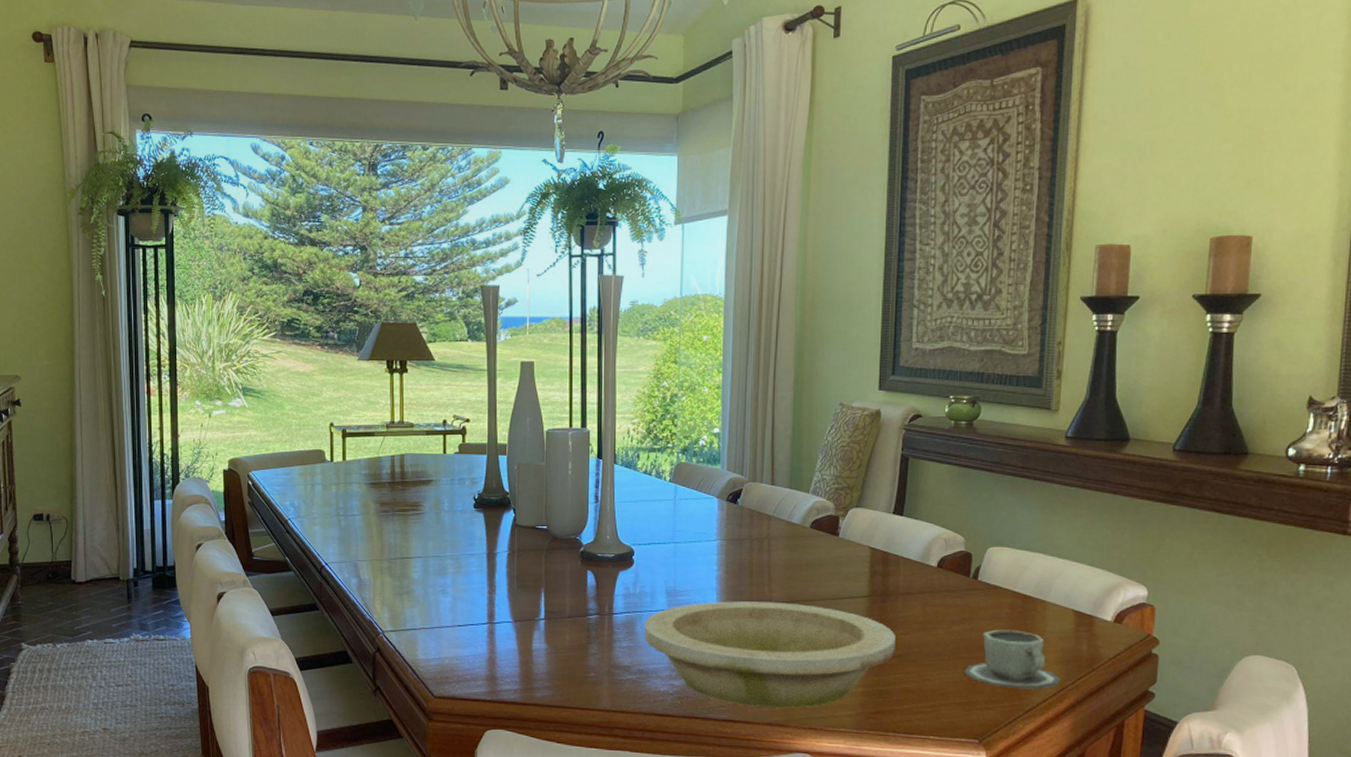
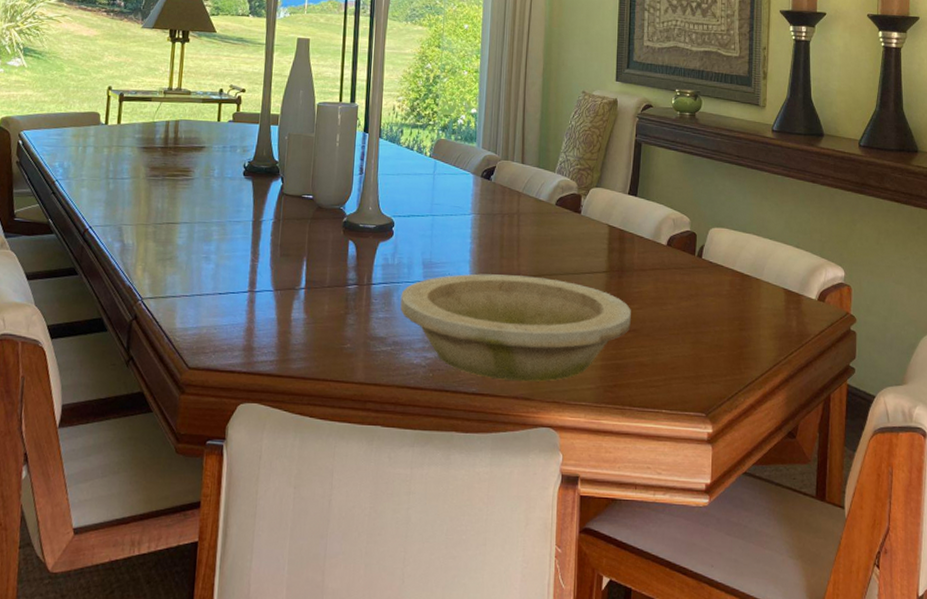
cup: present [963,629,1060,690] -> none [690,305,775,364]

